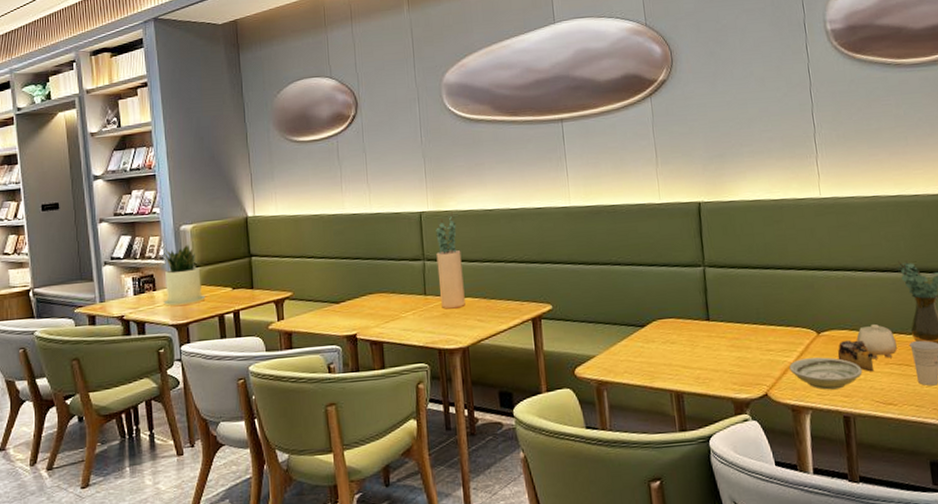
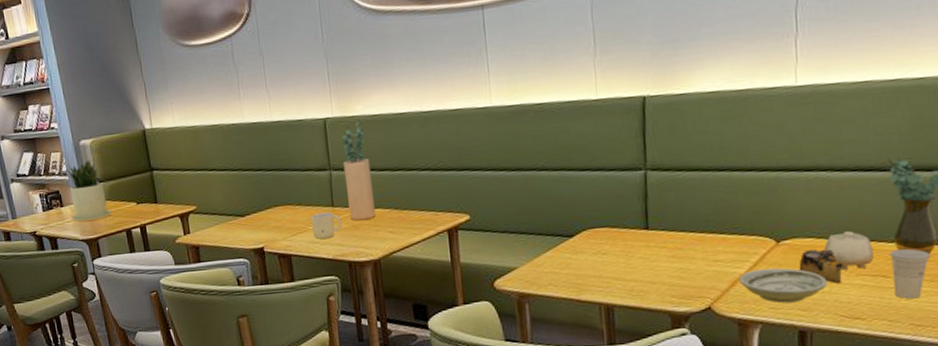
mug: none [404,300,433,326] -> present [311,212,342,239]

